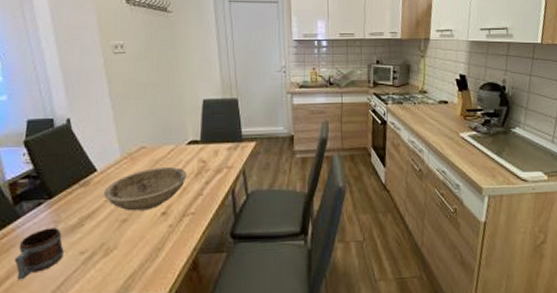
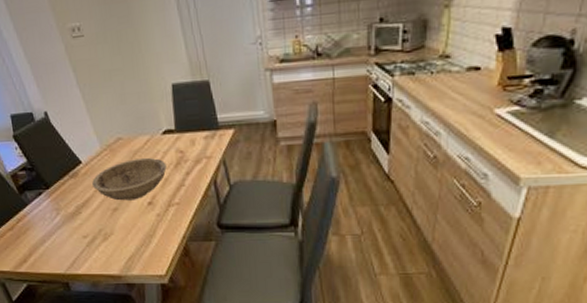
mug: present [13,227,64,280] -> none [31,214,70,257]

